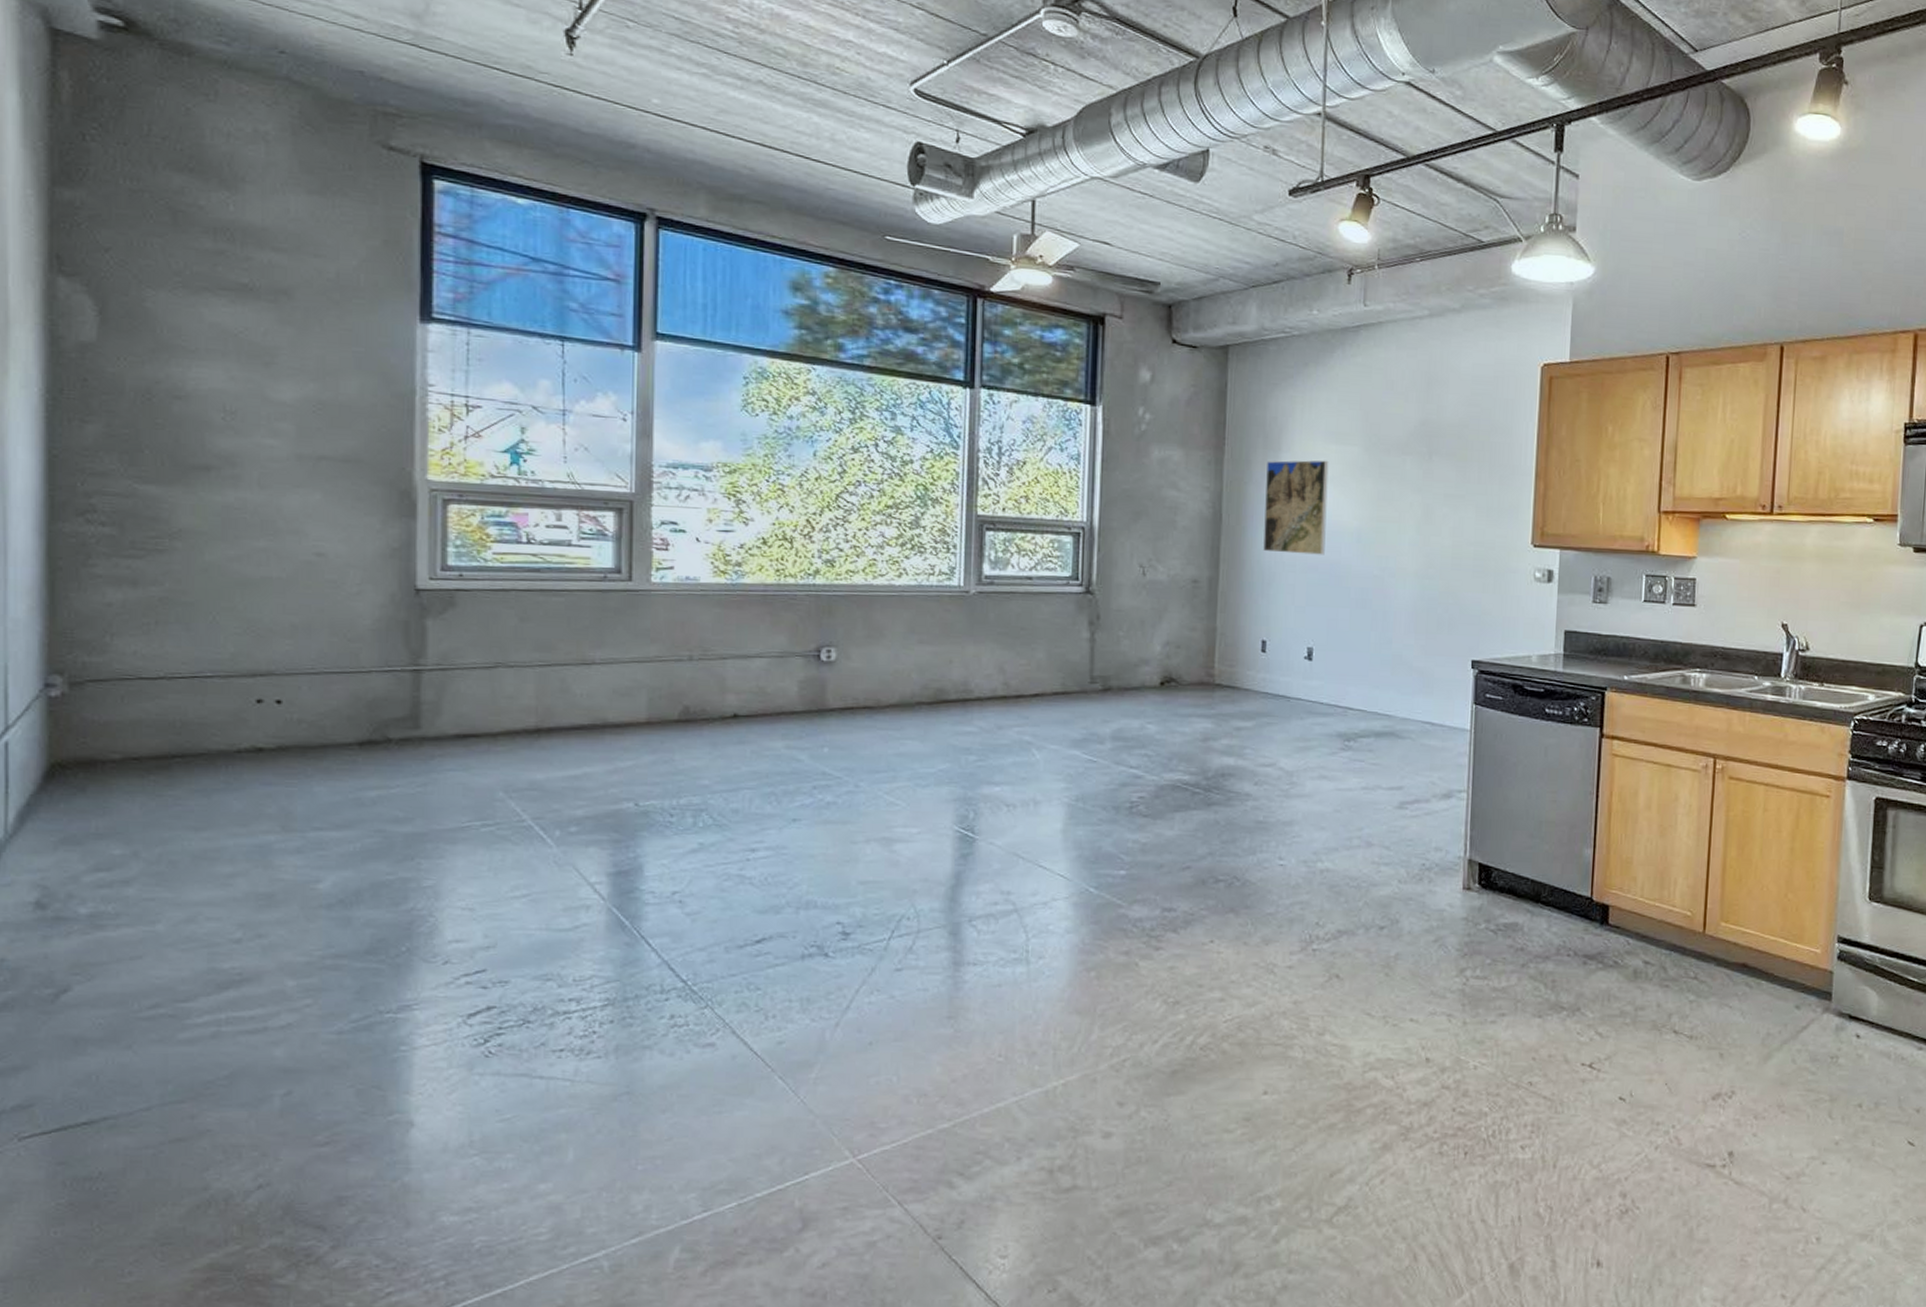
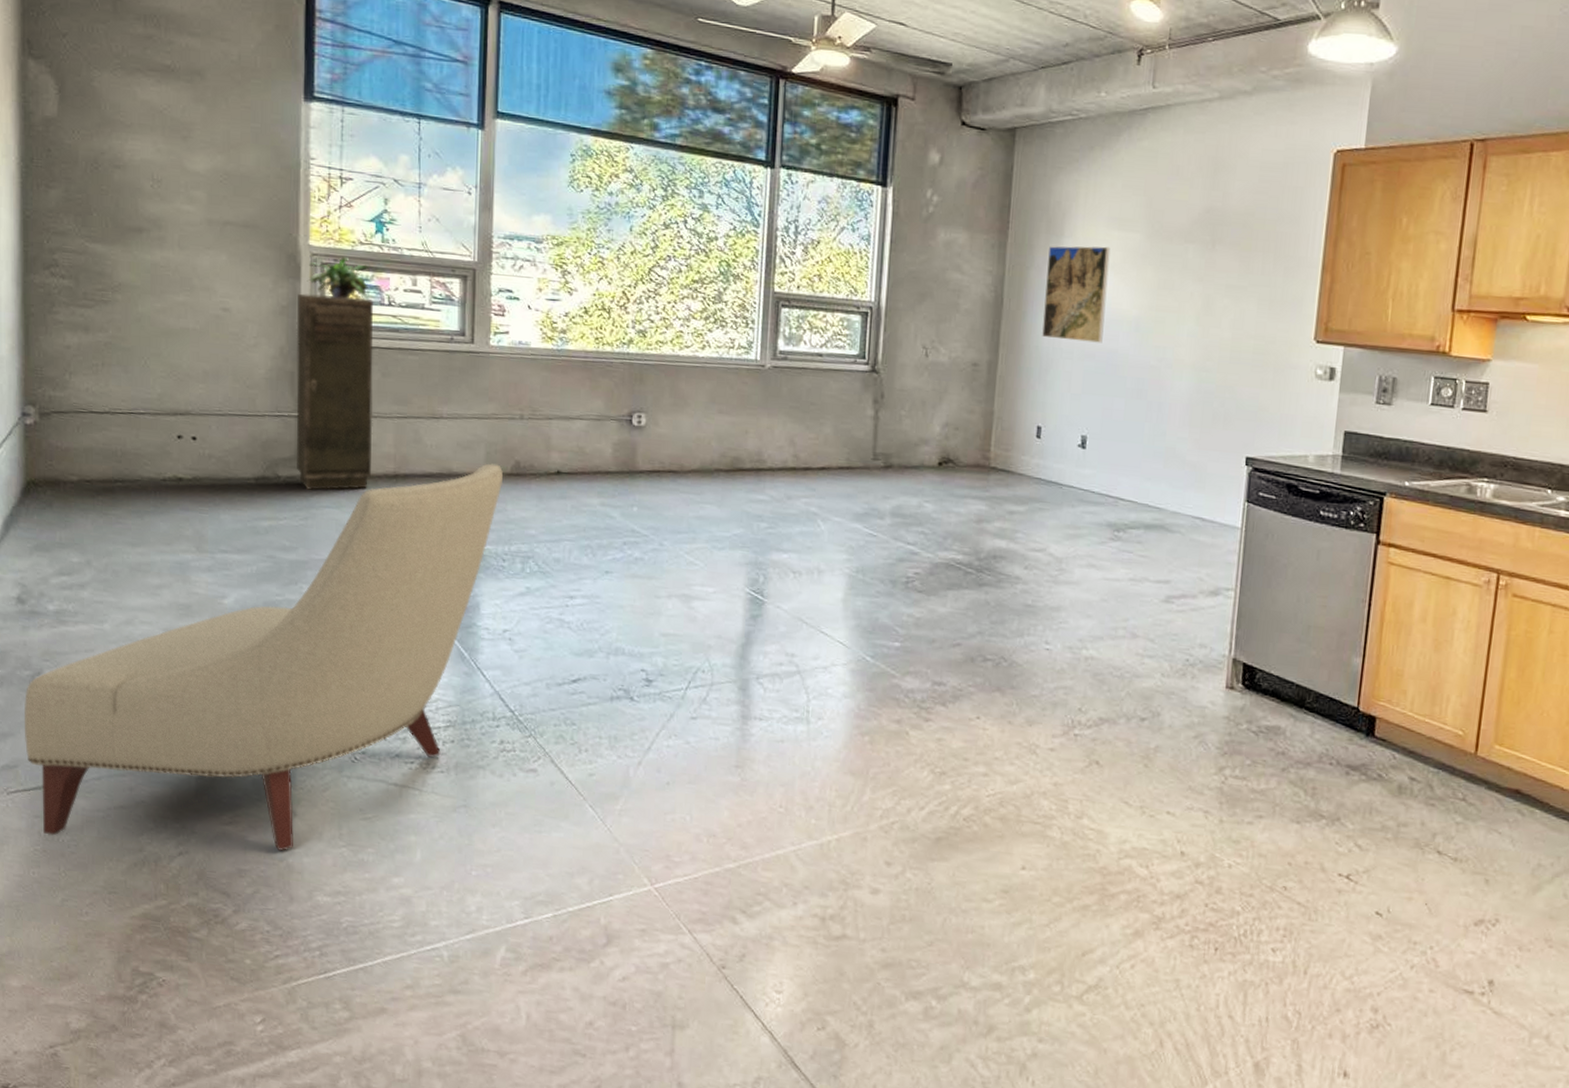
chair: none [43,710,669,1184] -> present [24,463,503,851]
storage cabinet: none [411,533,509,752] -> present [296,293,374,490]
potted plant: none [424,492,508,538] -> present [307,257,374,299]

